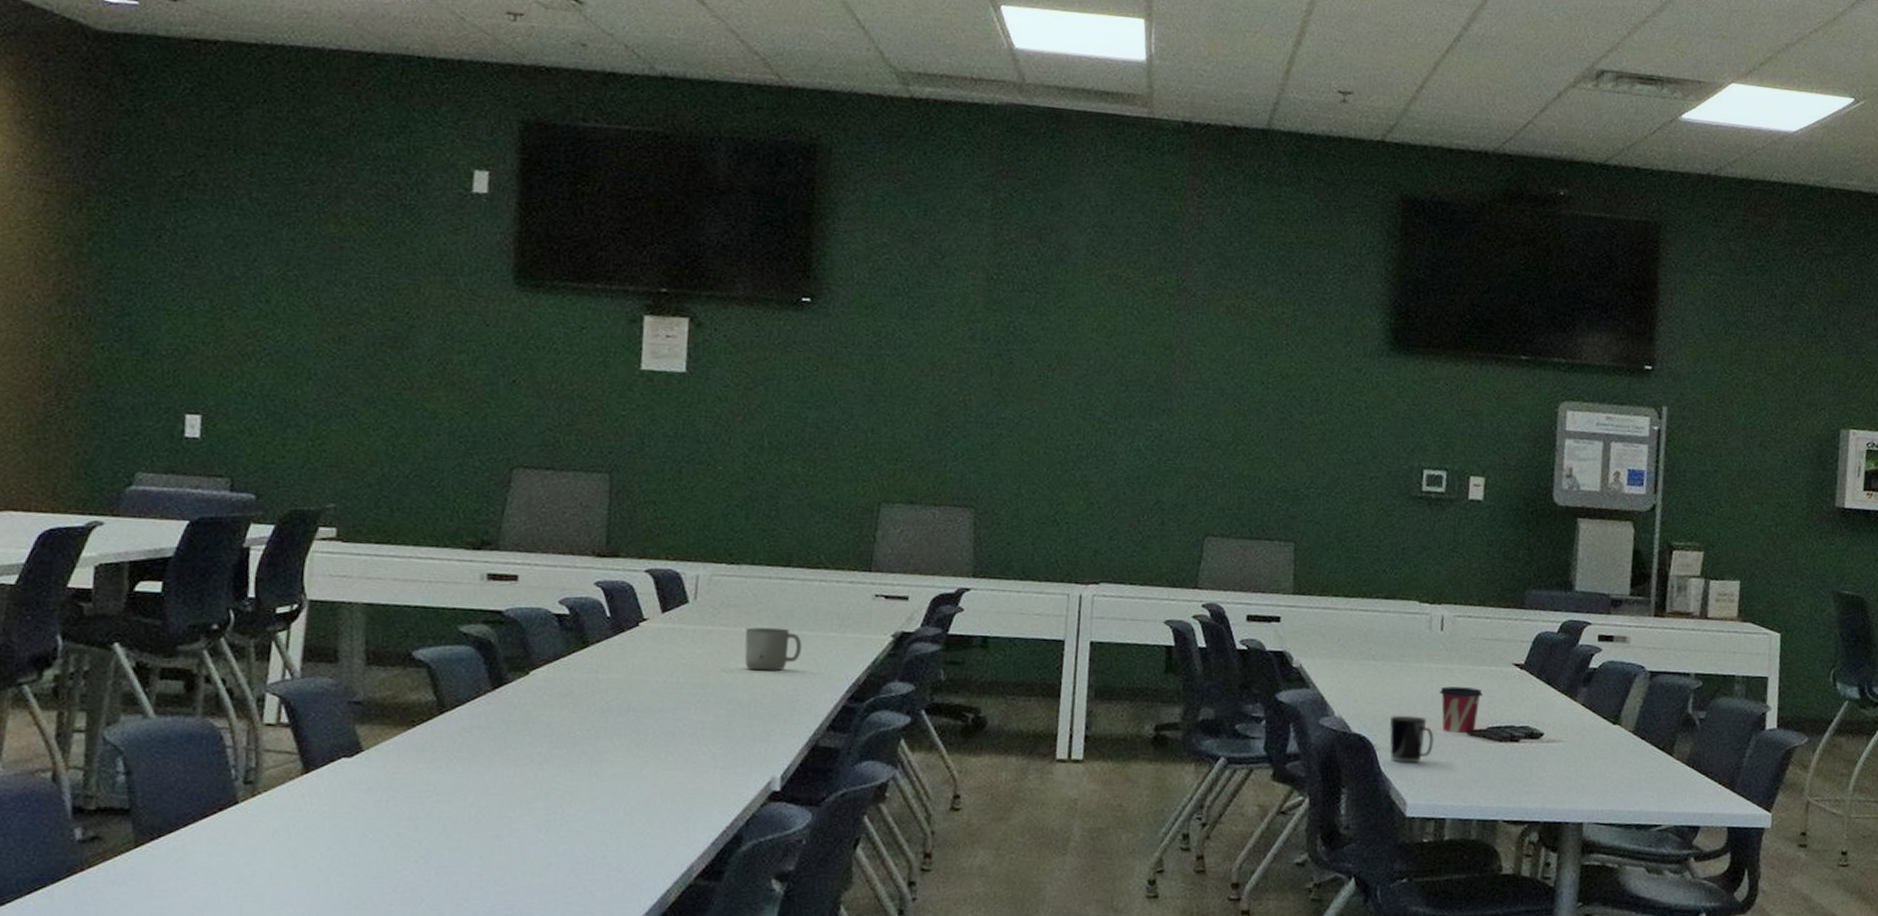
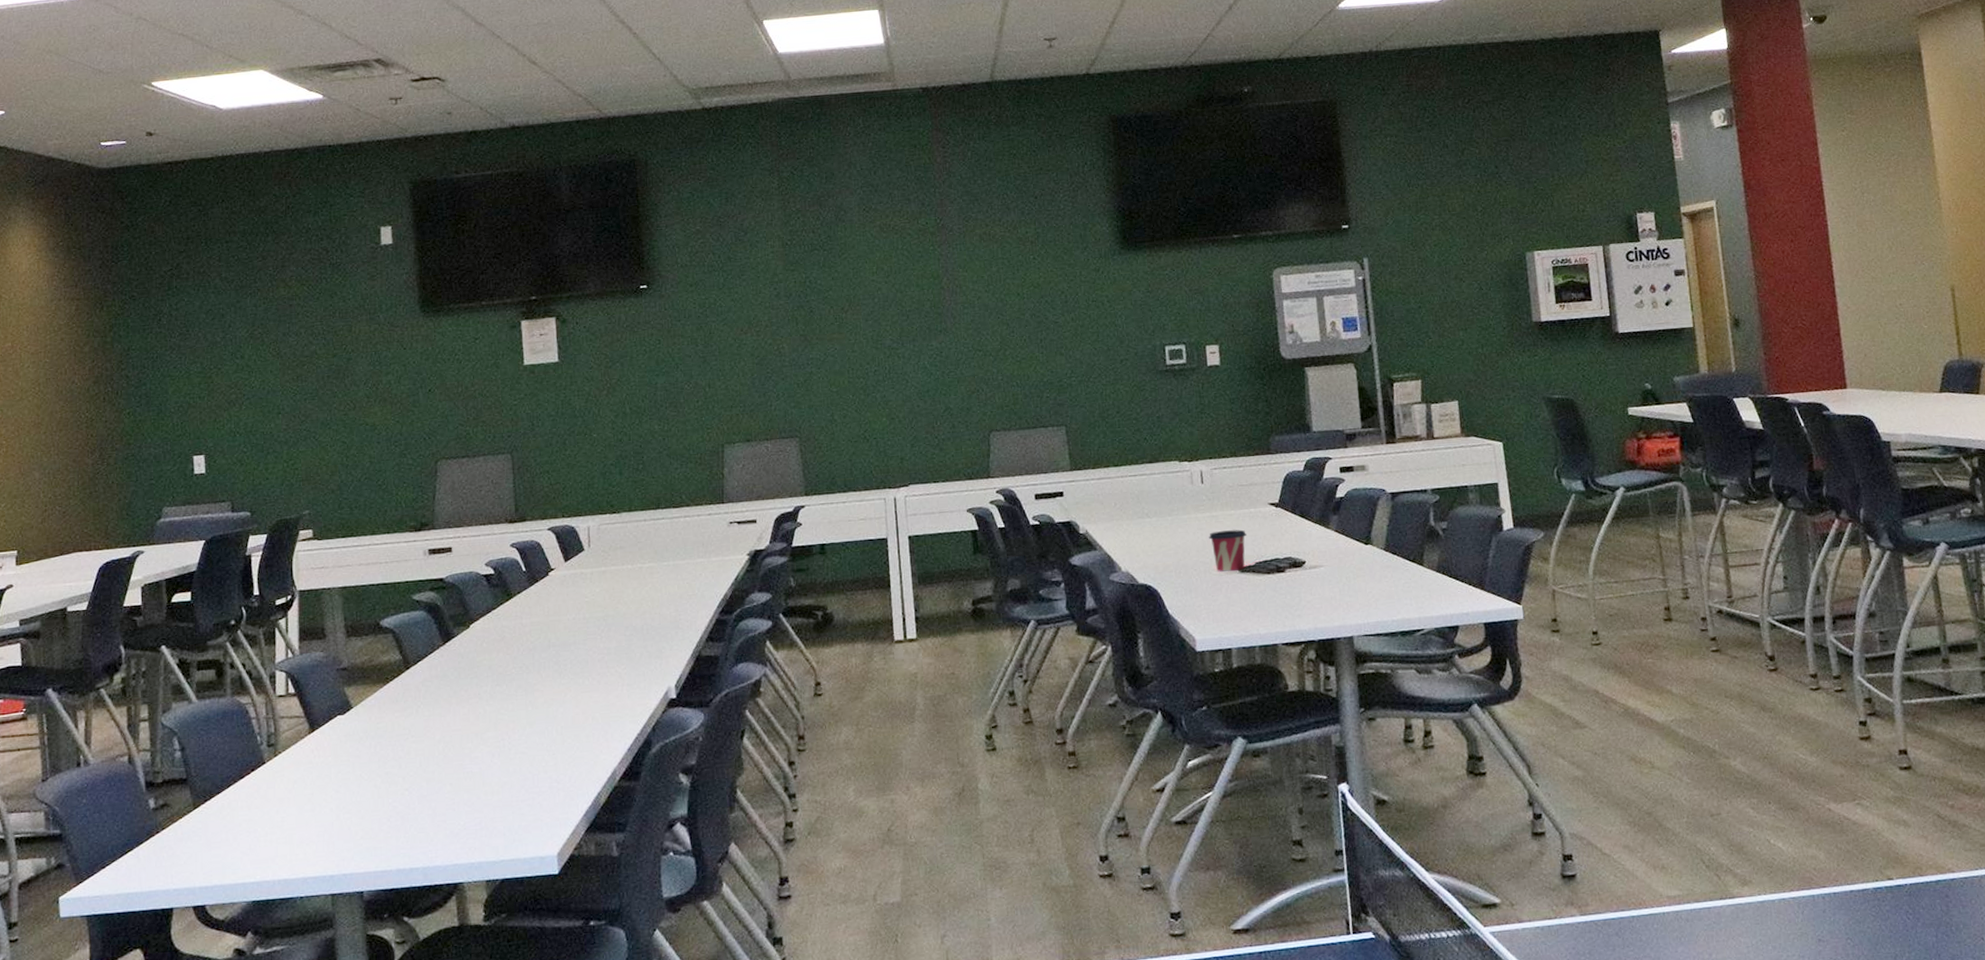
mug: present [744,627,802,671] -> none [632,561,678,599]
mug: present [1389,715,1434,763] -> none [1170,561,1211,604]

